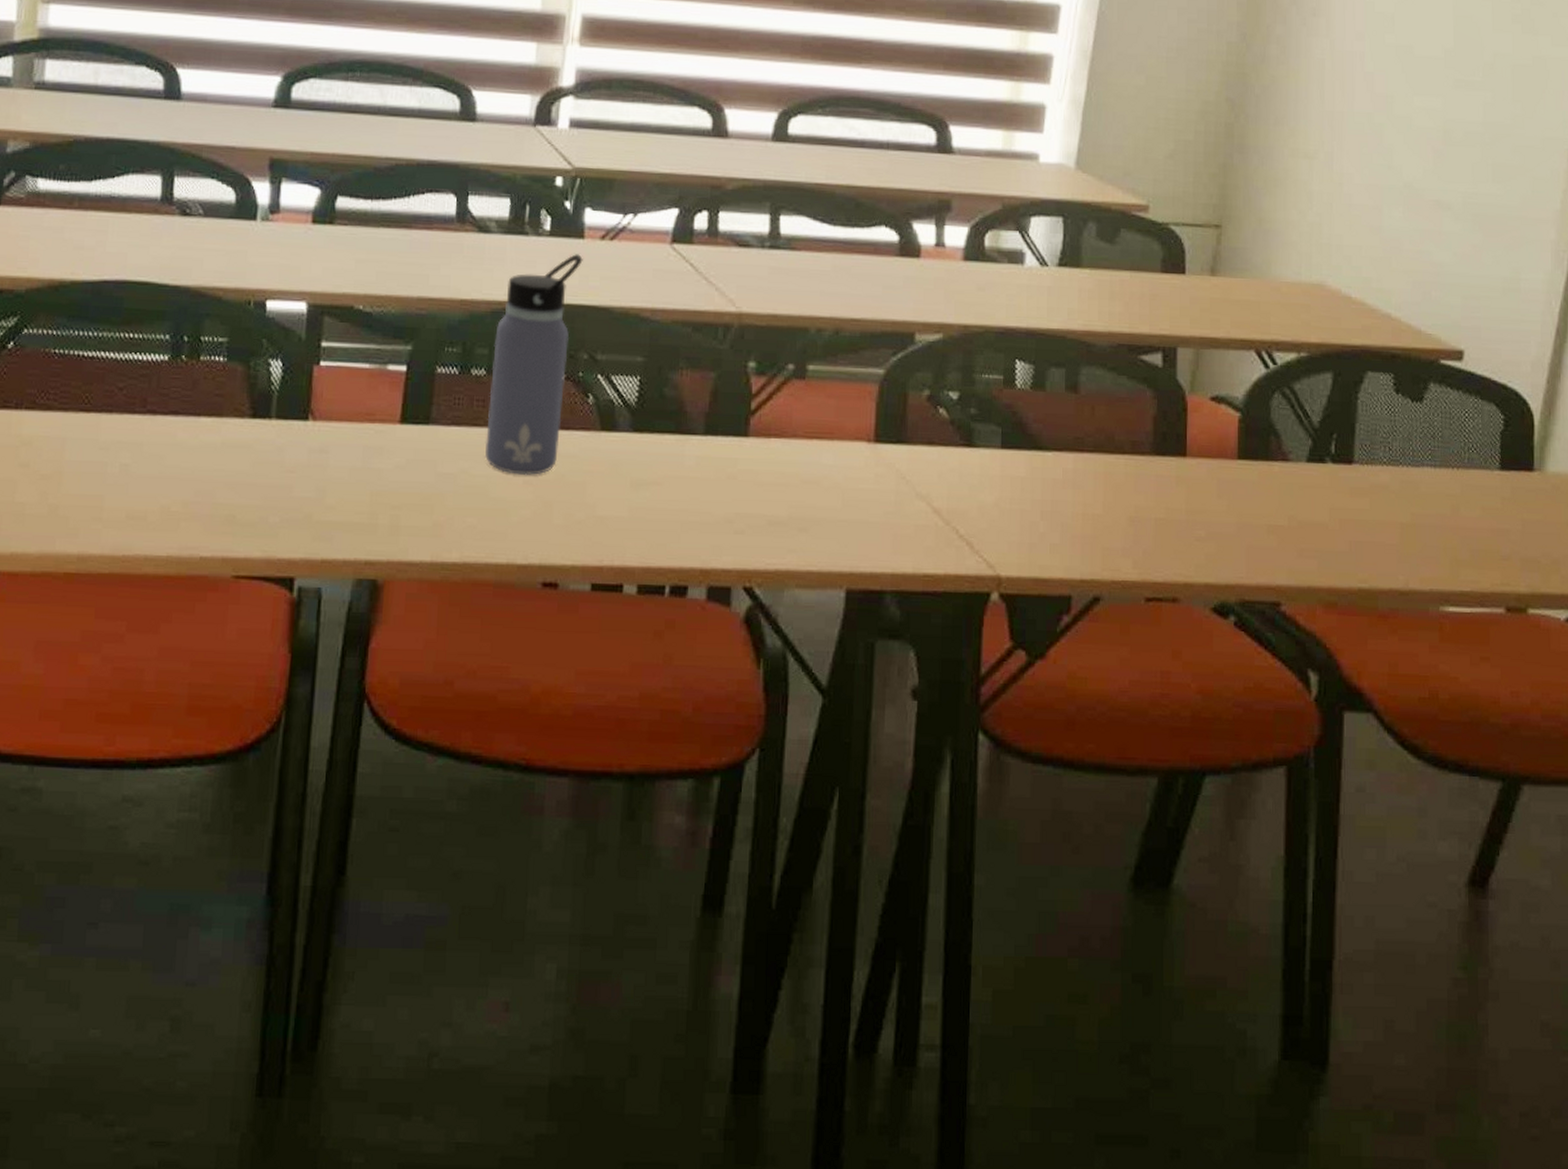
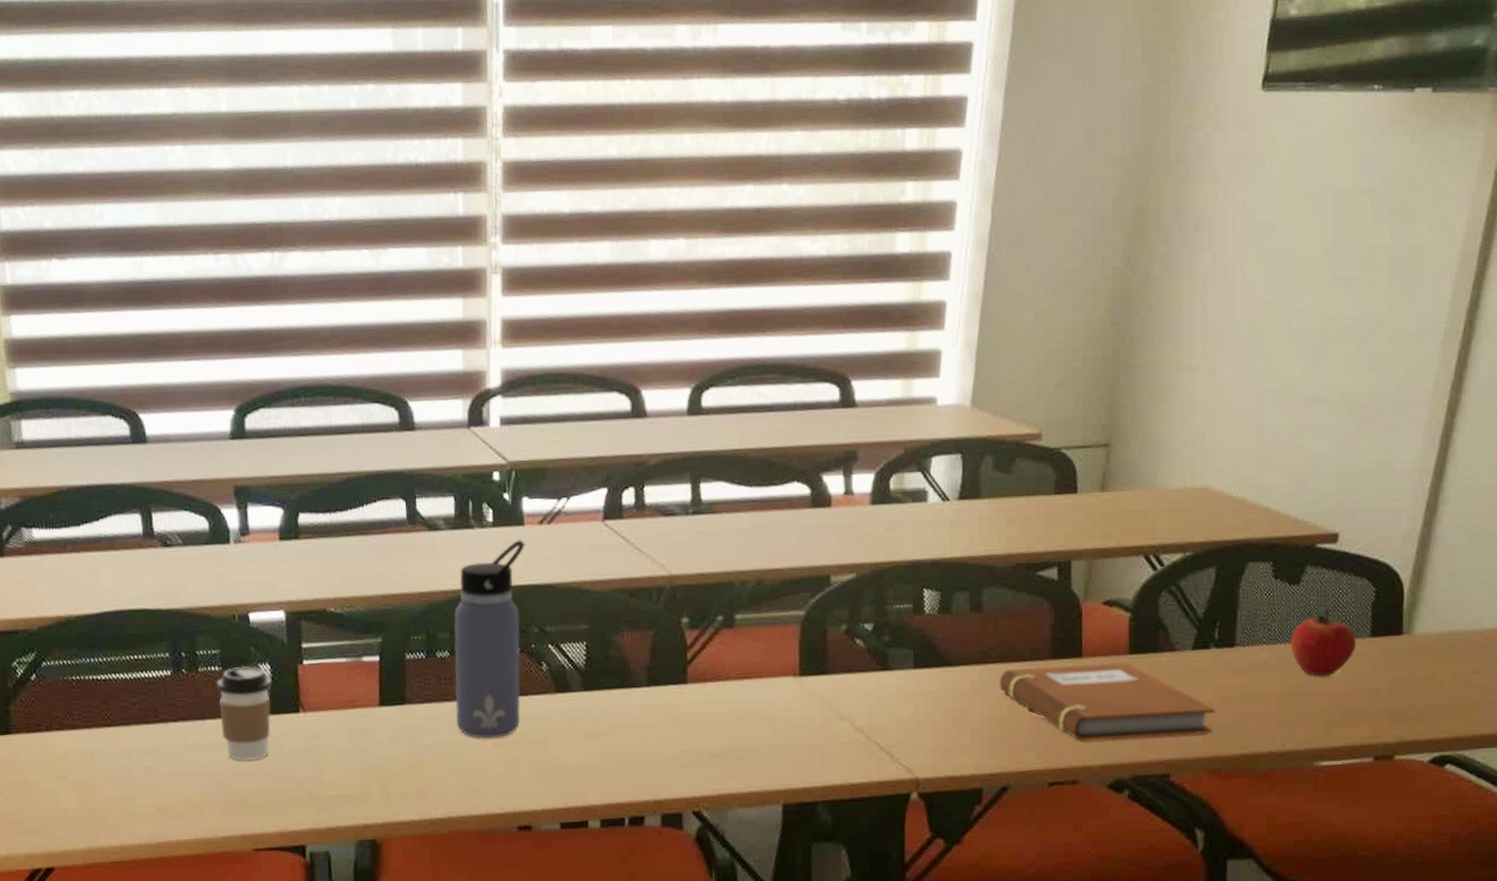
coffee cup: none [215,359,283,471] -> present [217,666,273,762]
notebook: none [1095,461,1331,561] -> present [999,663,1215,741]
apple: none [1412,433,1484,509] -> present [1289,609,1356,676]

